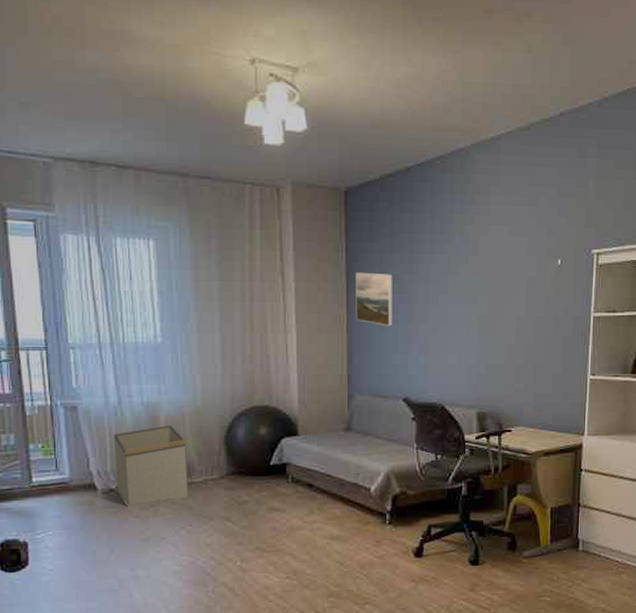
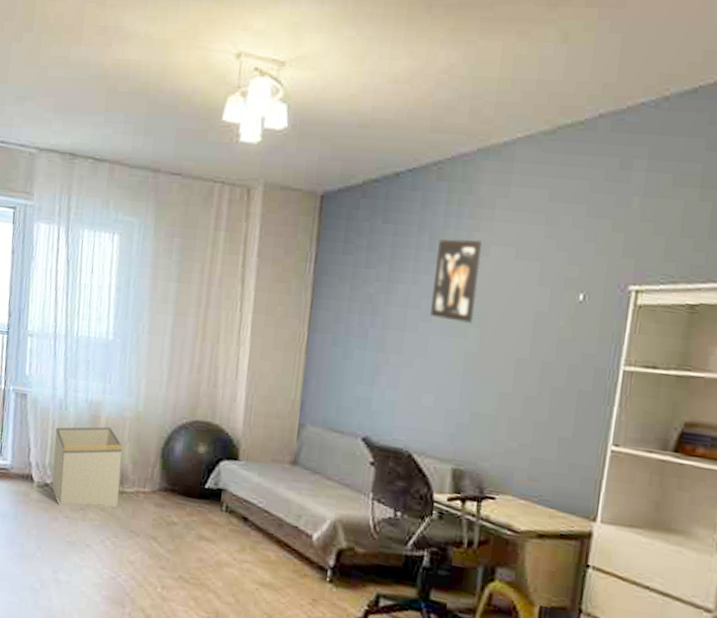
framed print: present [356,272,393,327] -> none [317,286,366,352]
wall art: none [447,221,483,292] -> present [430,239,483,323]

